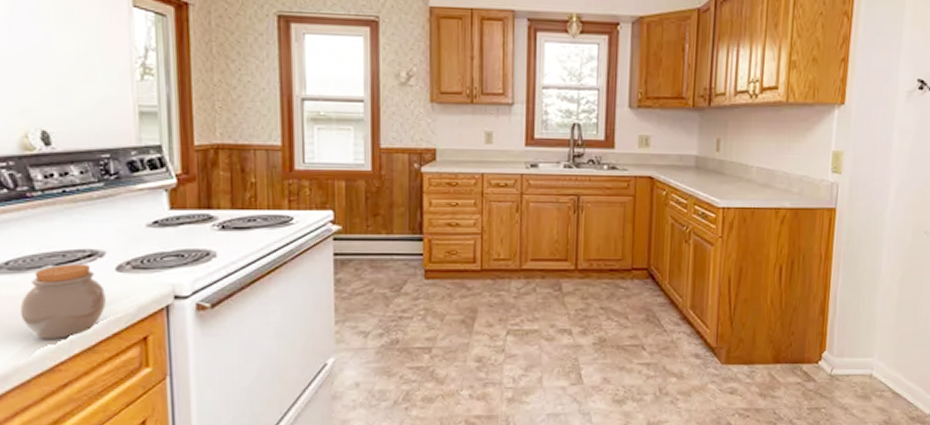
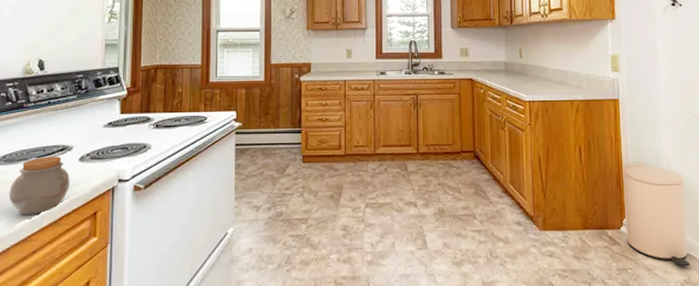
pedal bin: none [824,287,901,406] -> present [624,163,690,267]

